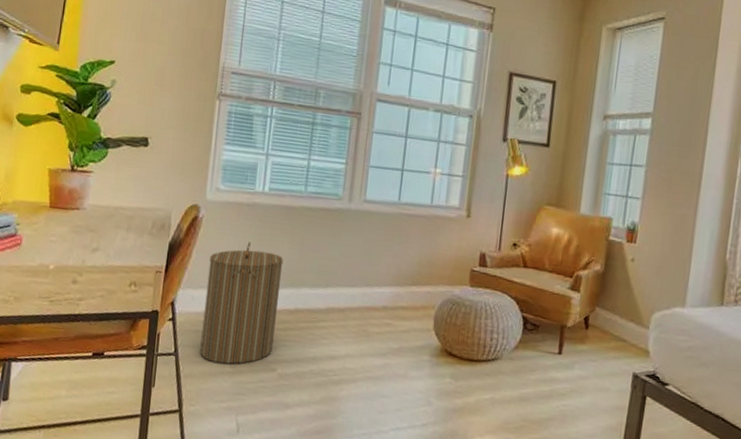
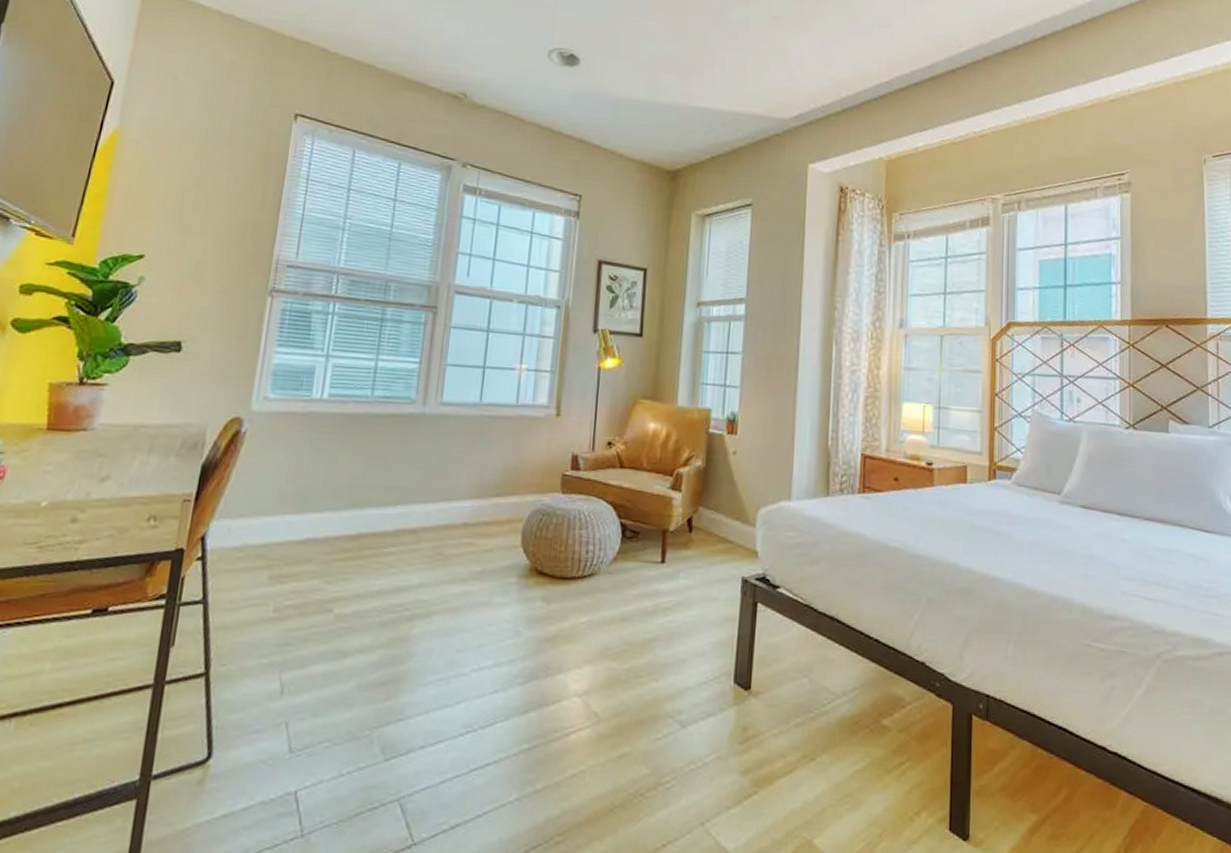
laundry hamper: present [199,242,284,365] -> none [235,458,345,609]

